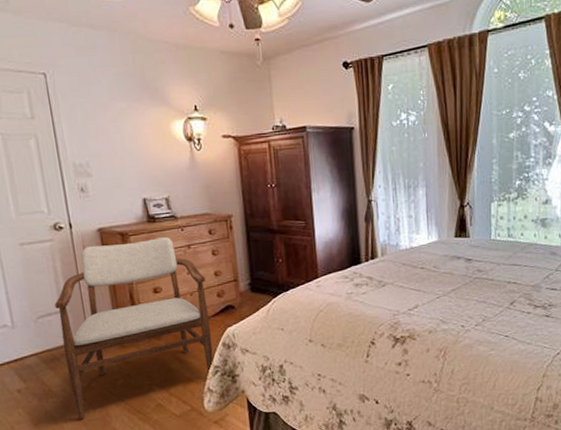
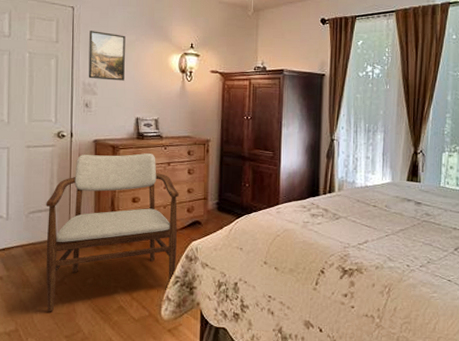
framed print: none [70,100,122,158] -> present [88,31,125,81]

